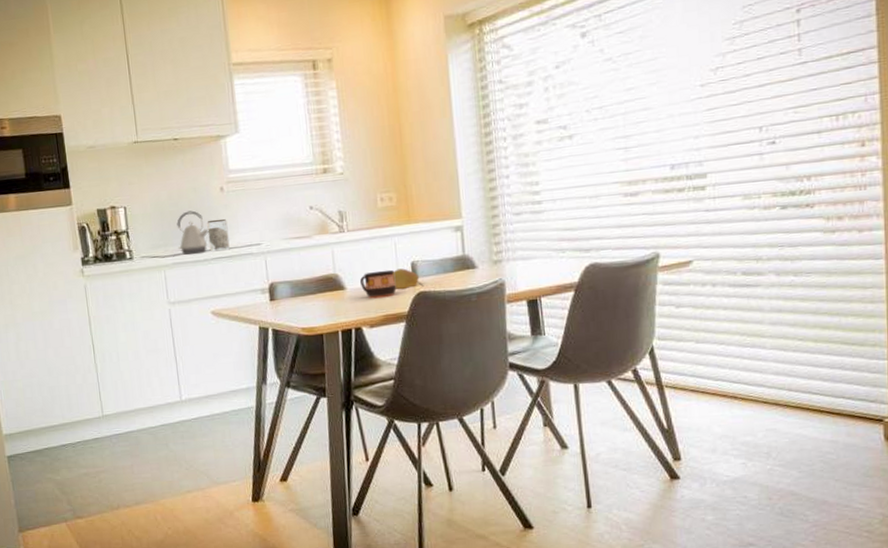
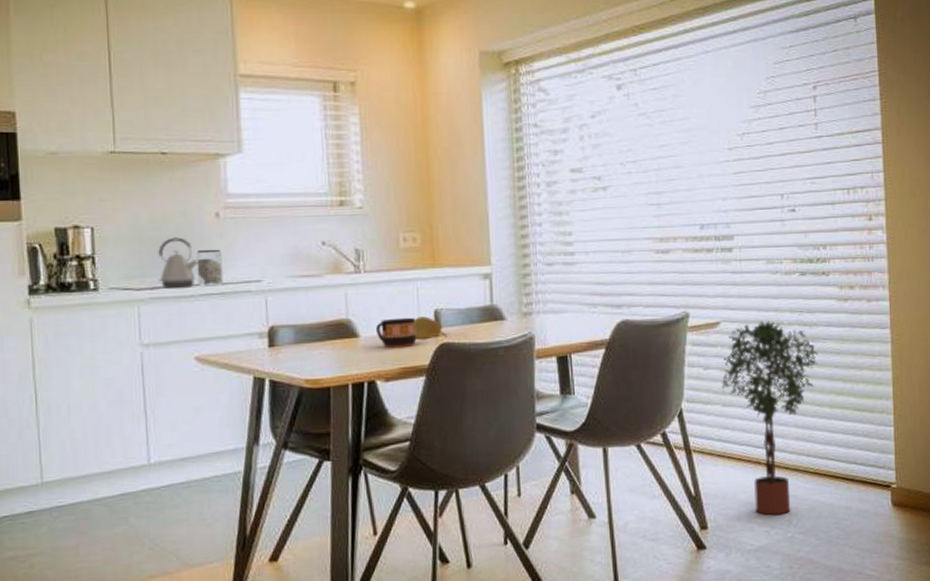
potted tree: none [694,257,802,449] -> present [721,321,819,516]

